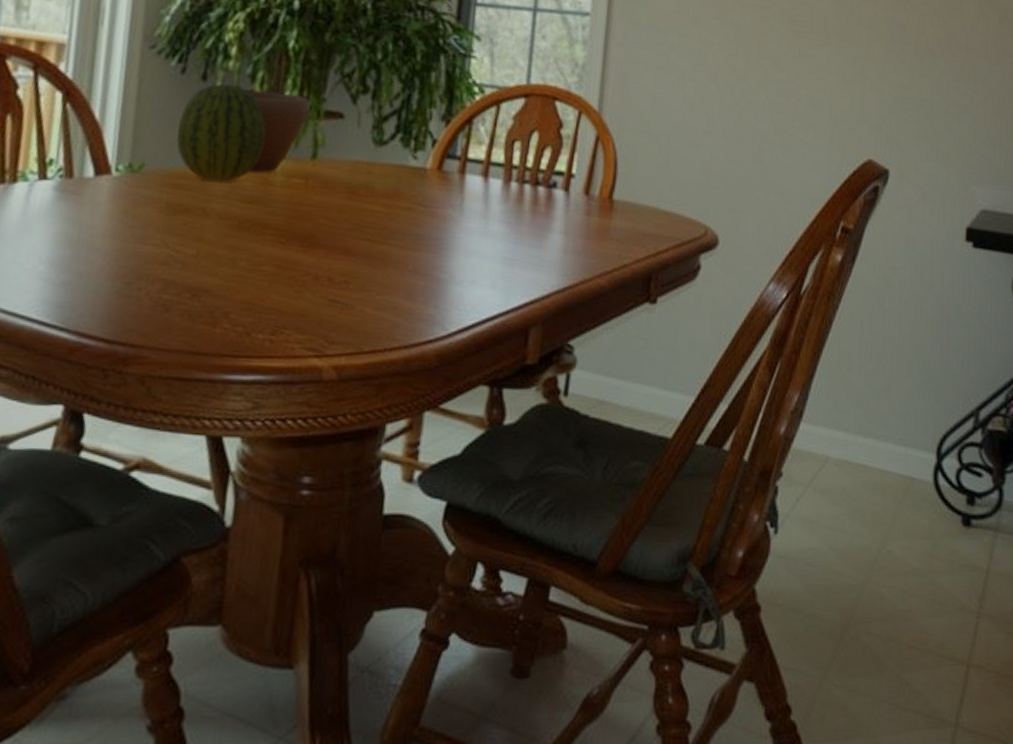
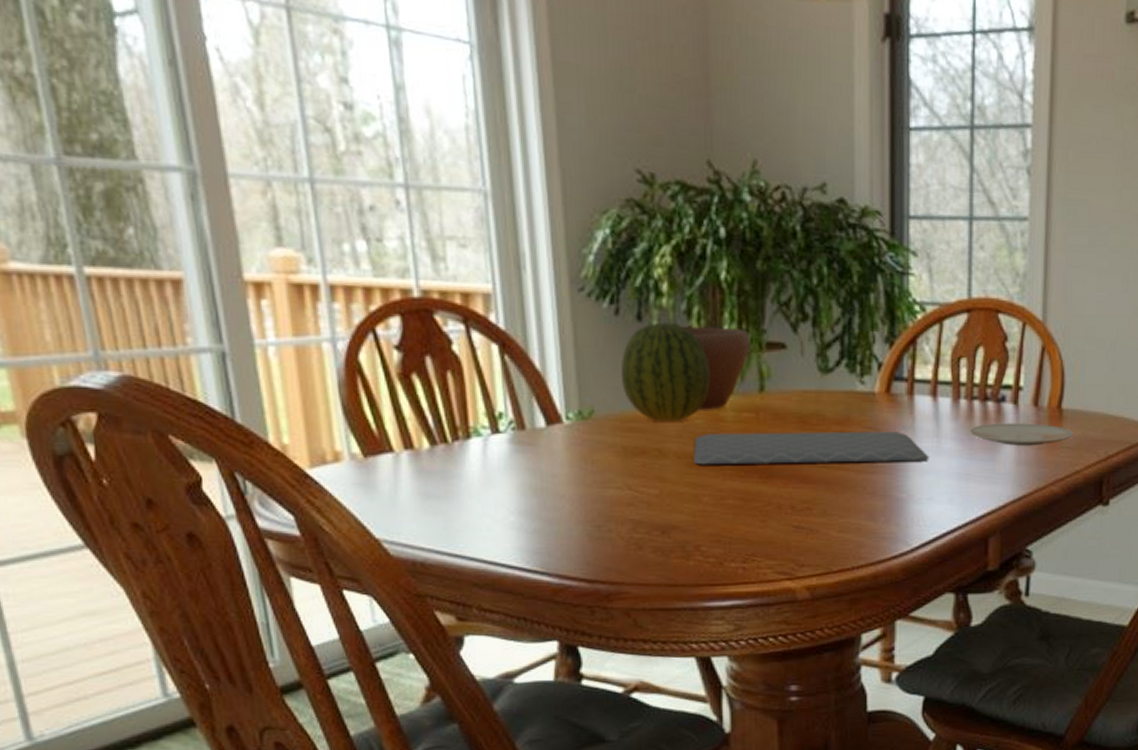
placemat: none [236,197,475,242] -> present [694,431,929,465]
plate: none [518,208,624,235] -> present [970,423,1074,446]

